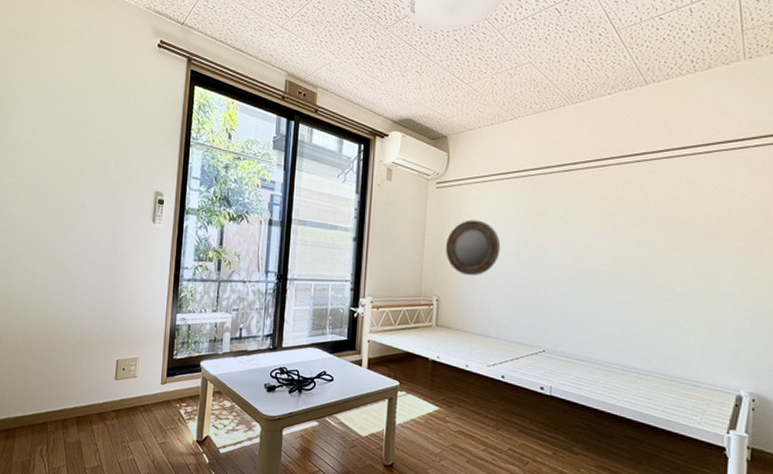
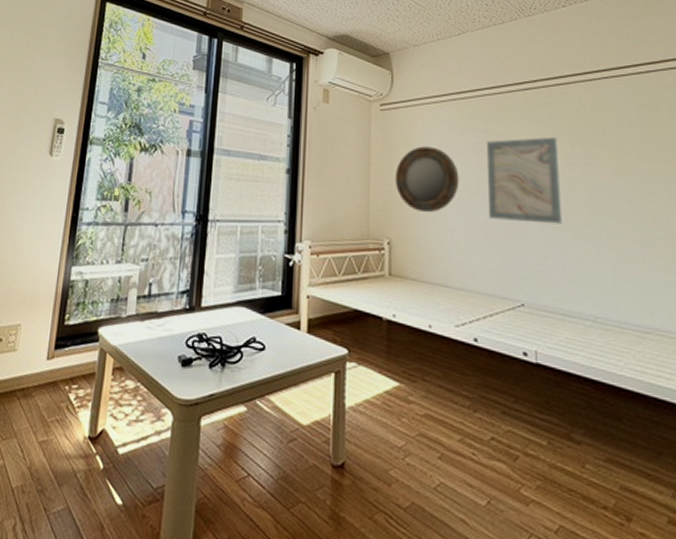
wall art: none [522,213,589,287] -> present [486,137,563,224]

